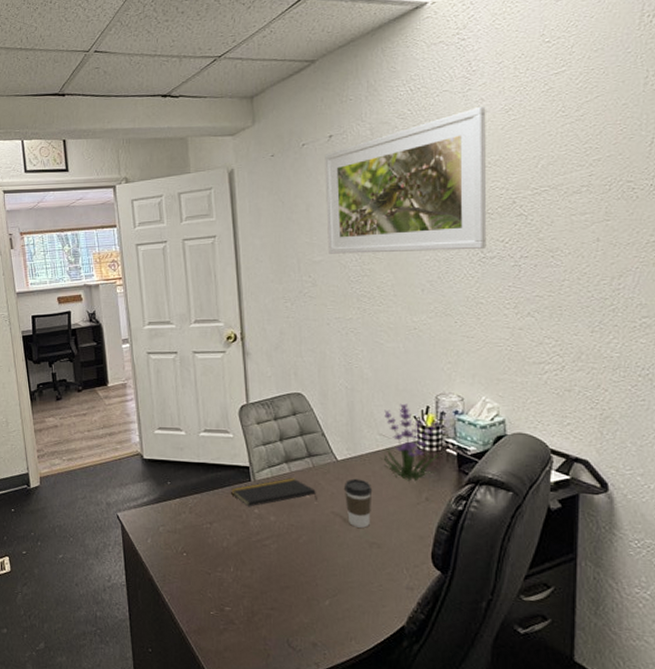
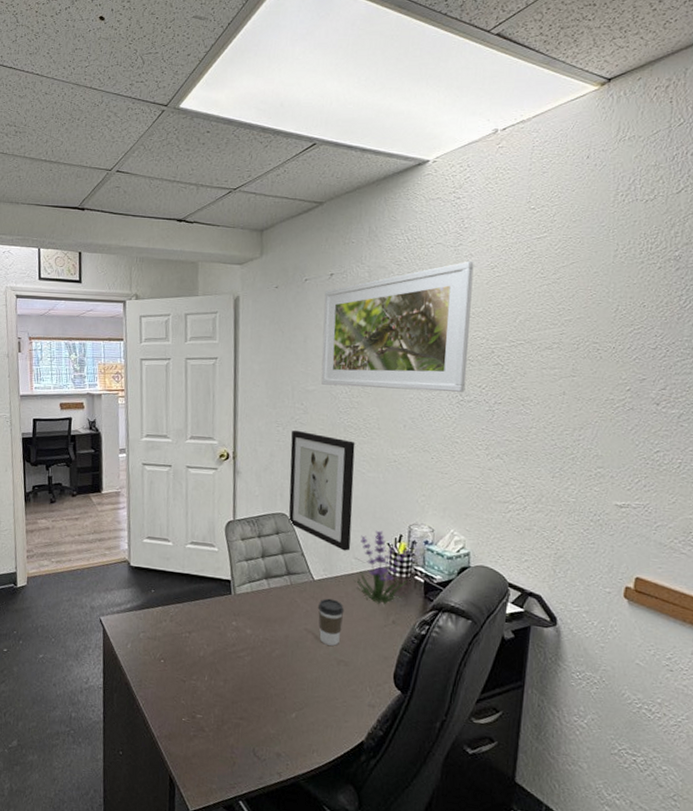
notepad: present [231,477,317,507] -> none [212,593,293,620]
wall art: none [300,304,374,428] -> present [288,430,355,551]

